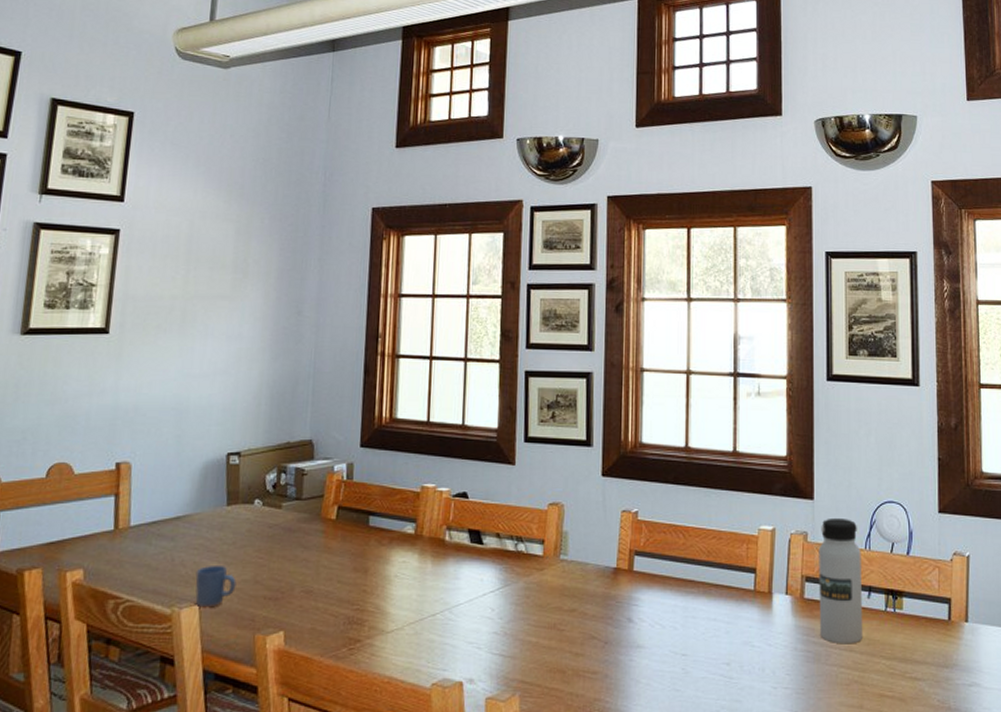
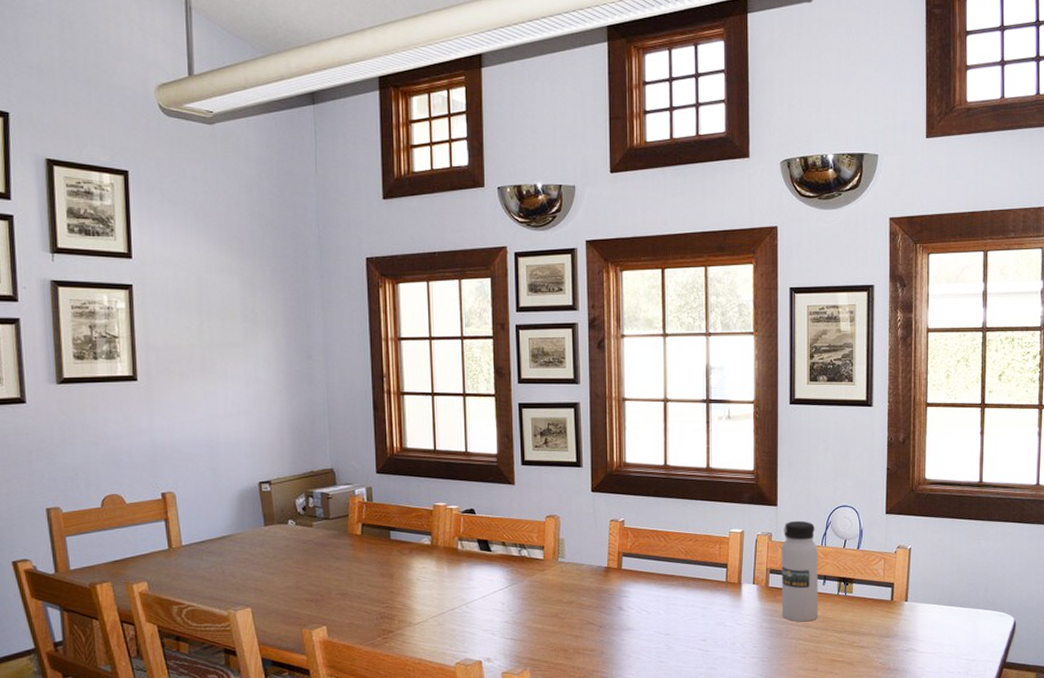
mug: present [195,566,236,608] -> none [245,575,281,610]

